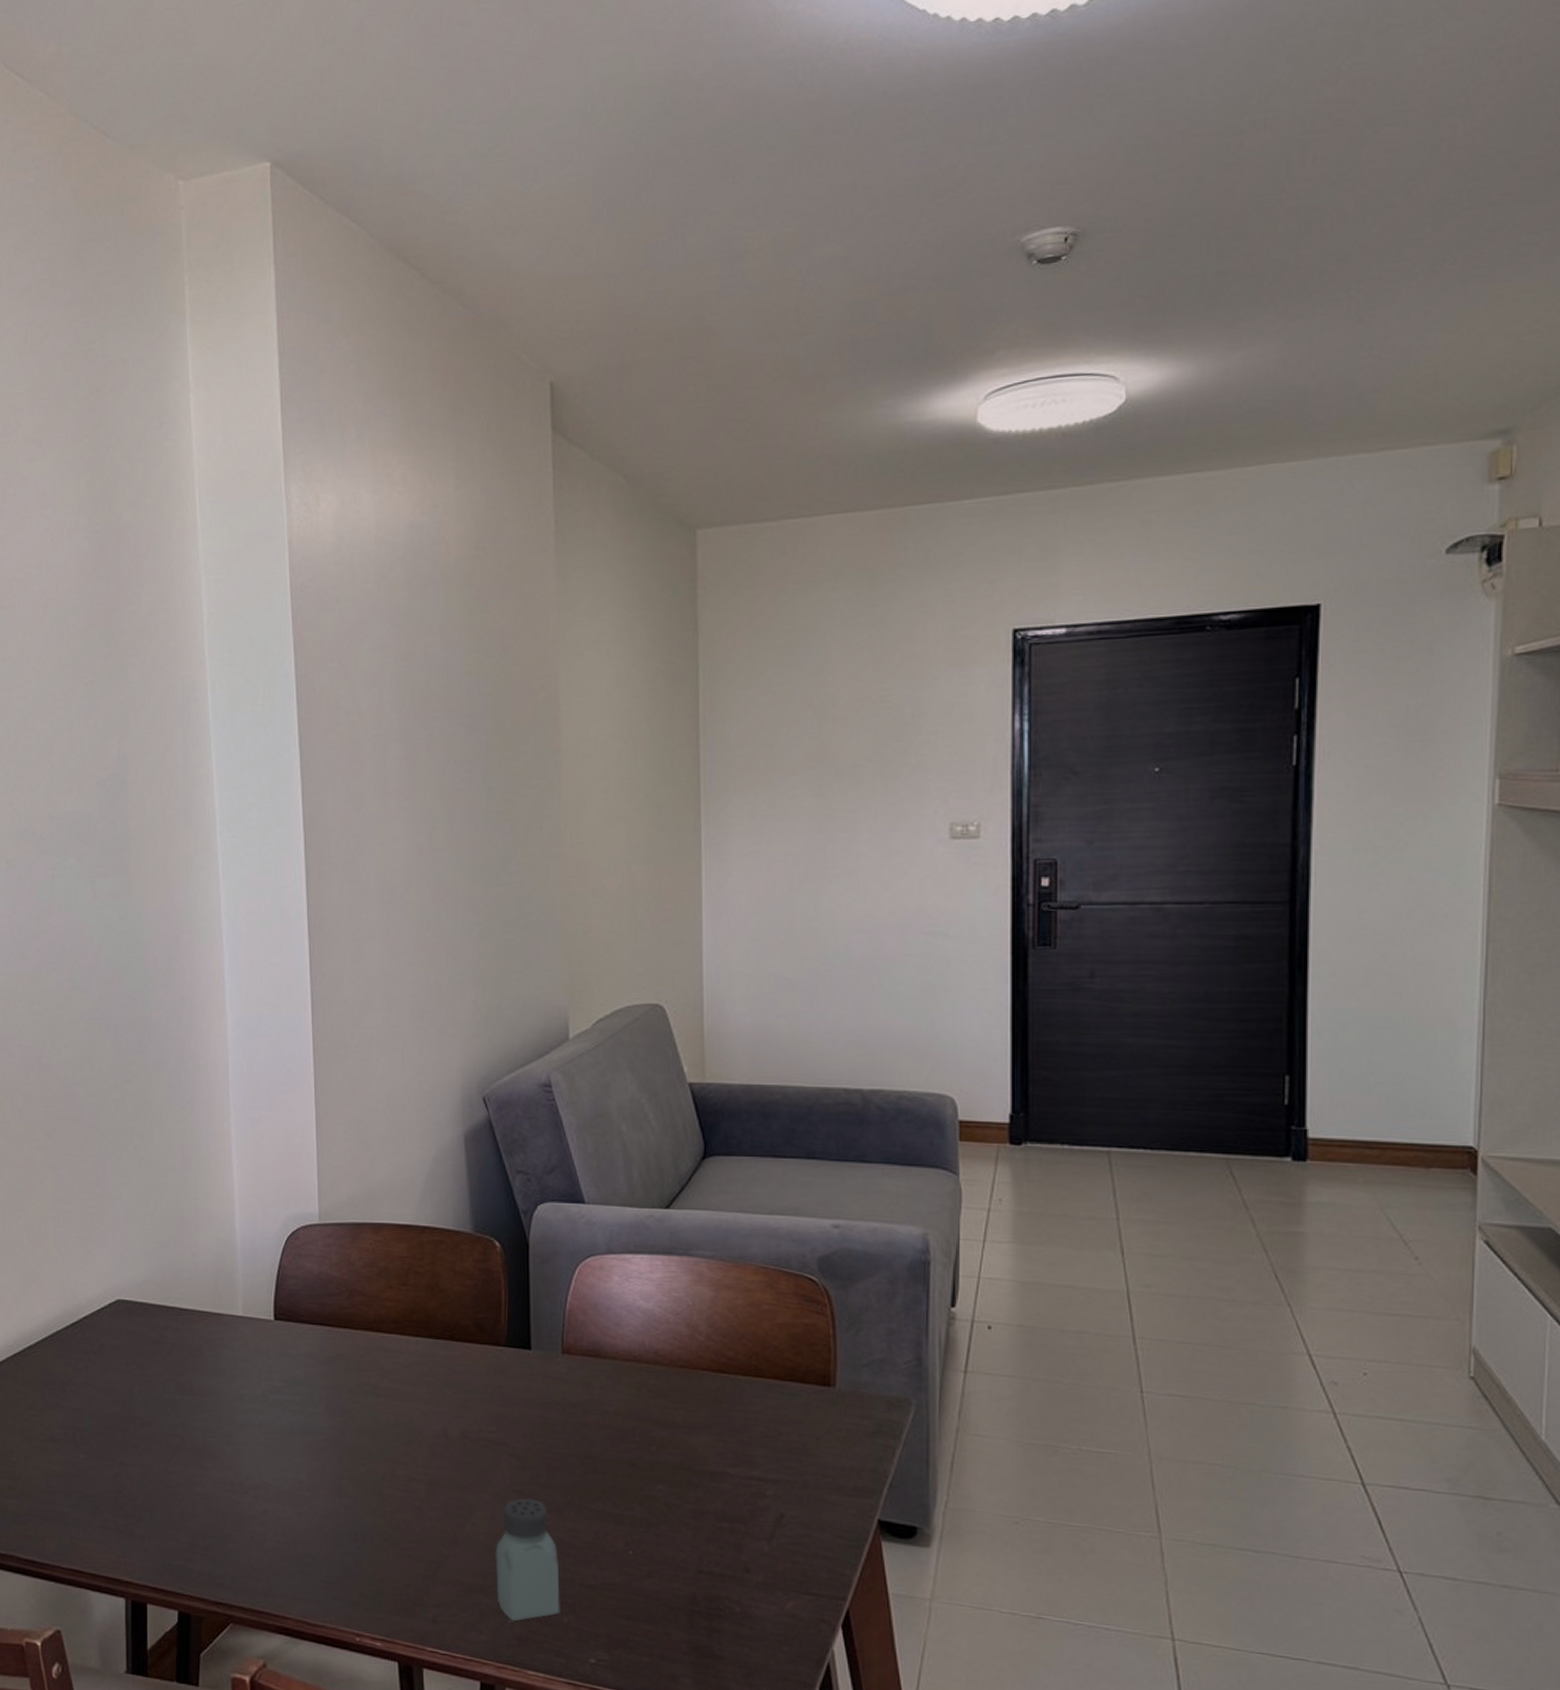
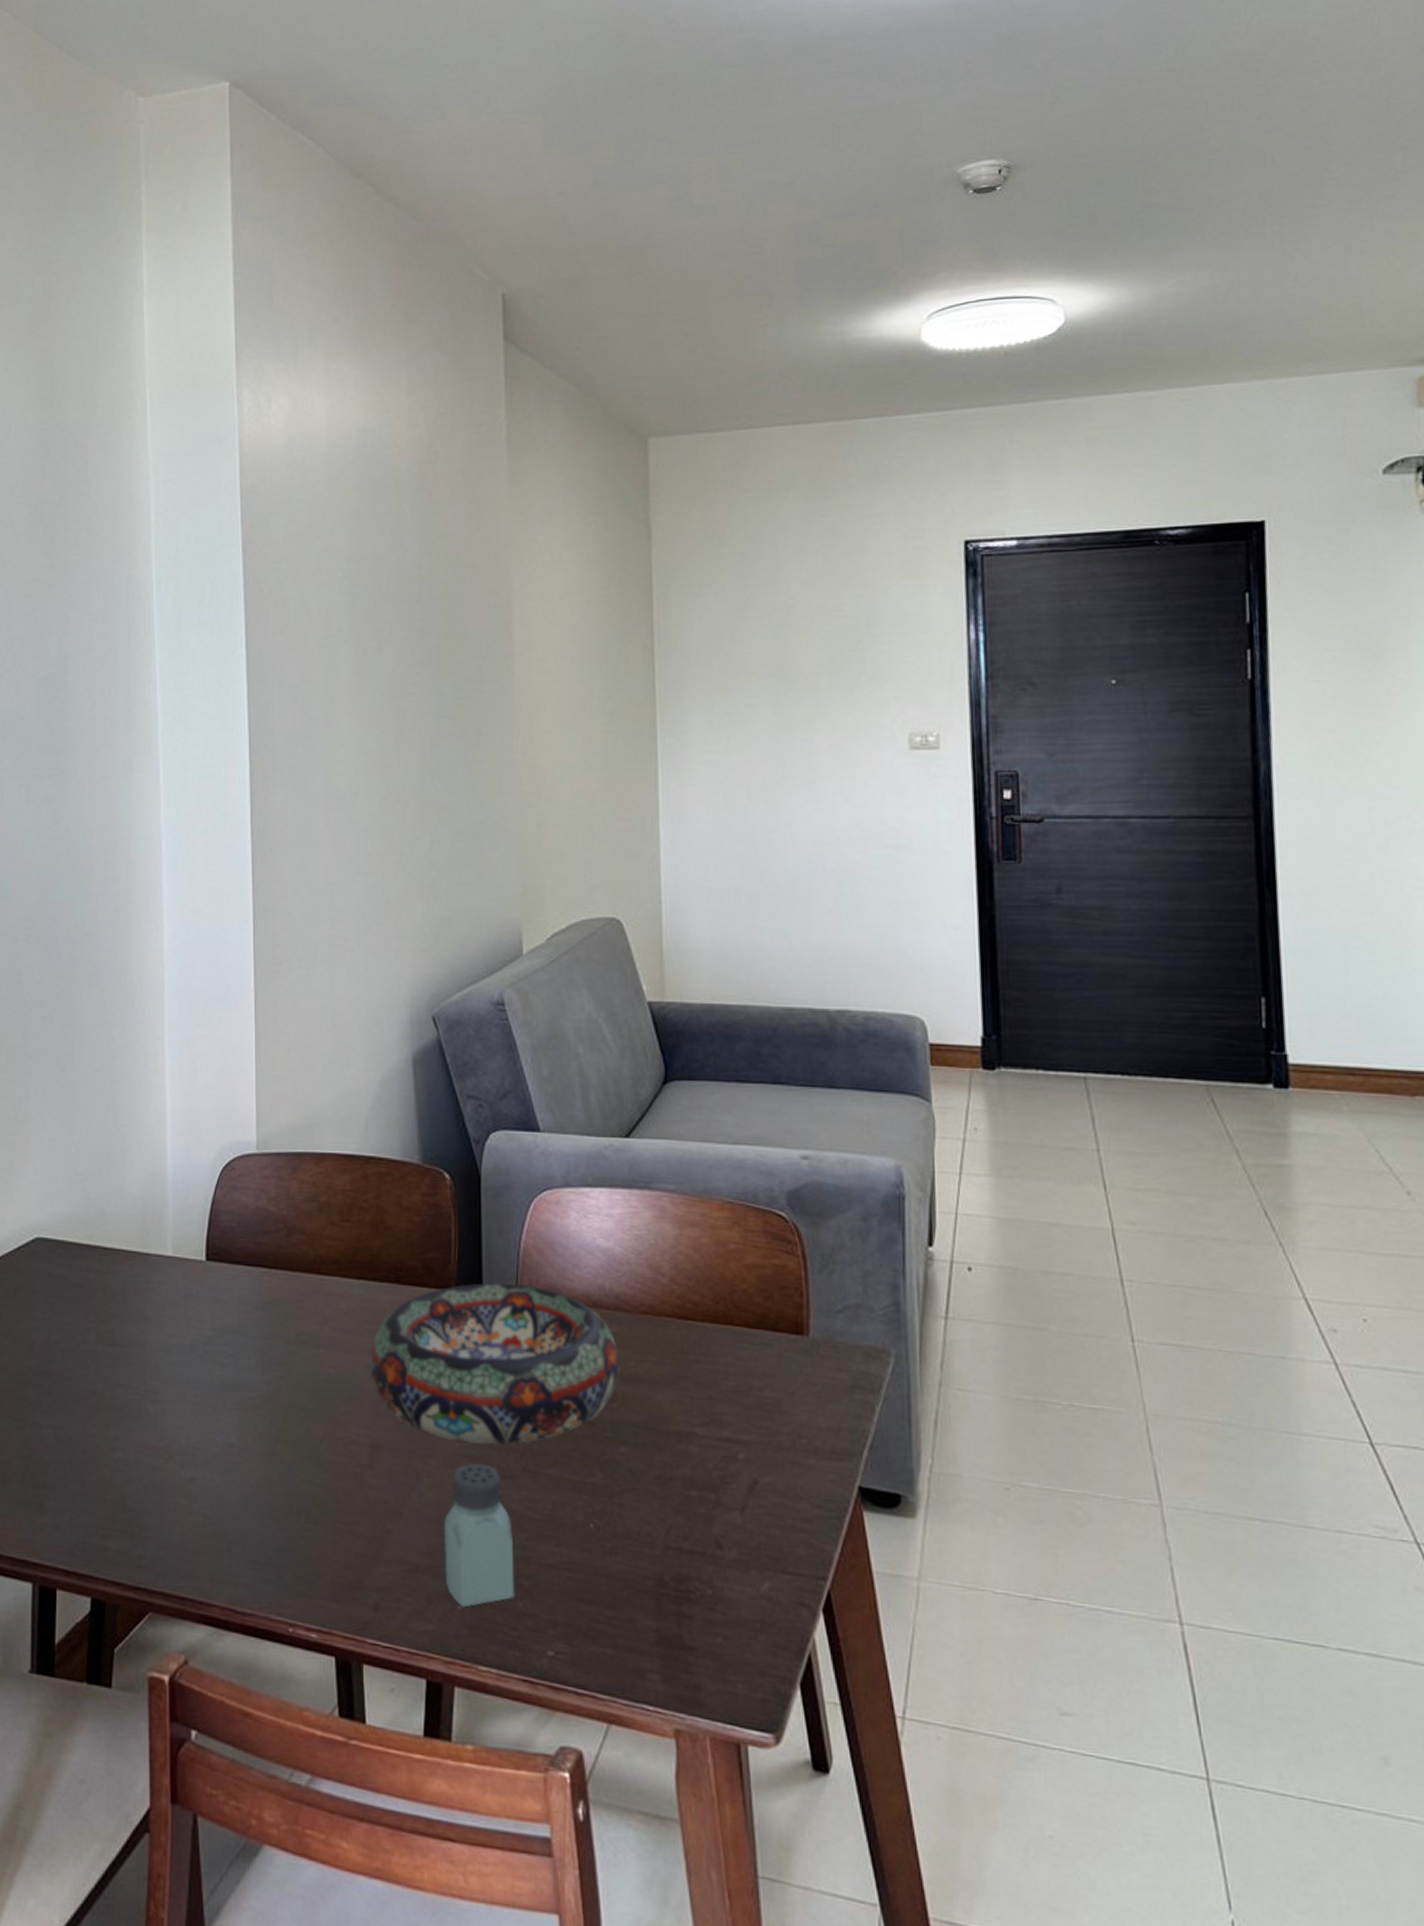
decorative bowl: none [426,1340,658,1482] -> present [369,1283,620,1445]

